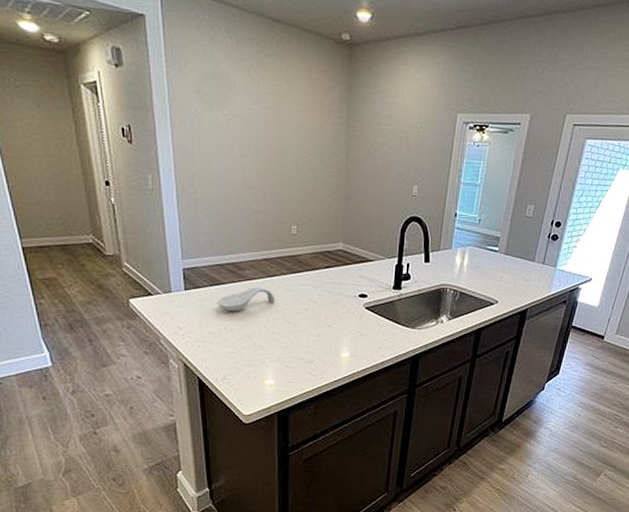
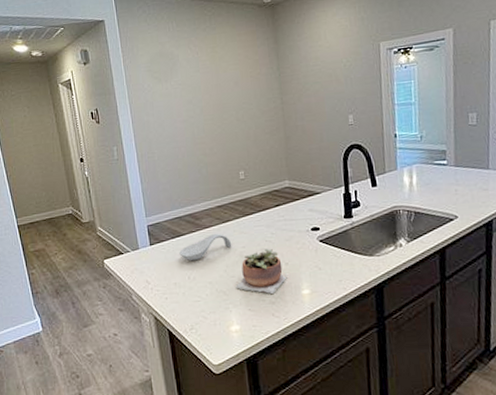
succulent plant: none [275,308,329,353] -> present [235,248,287,294]

